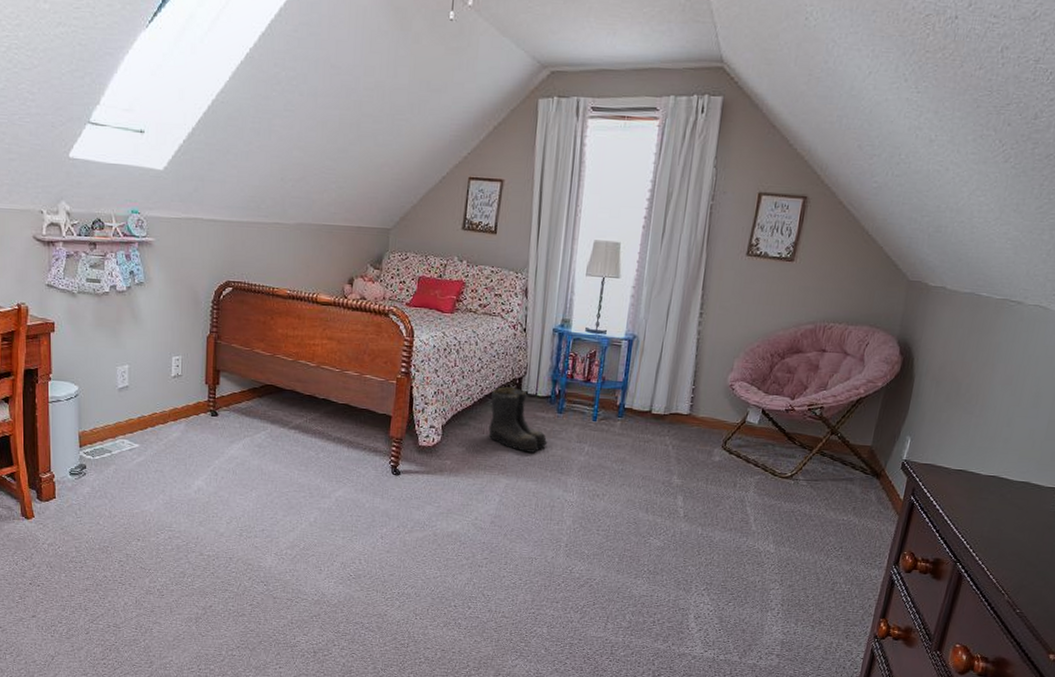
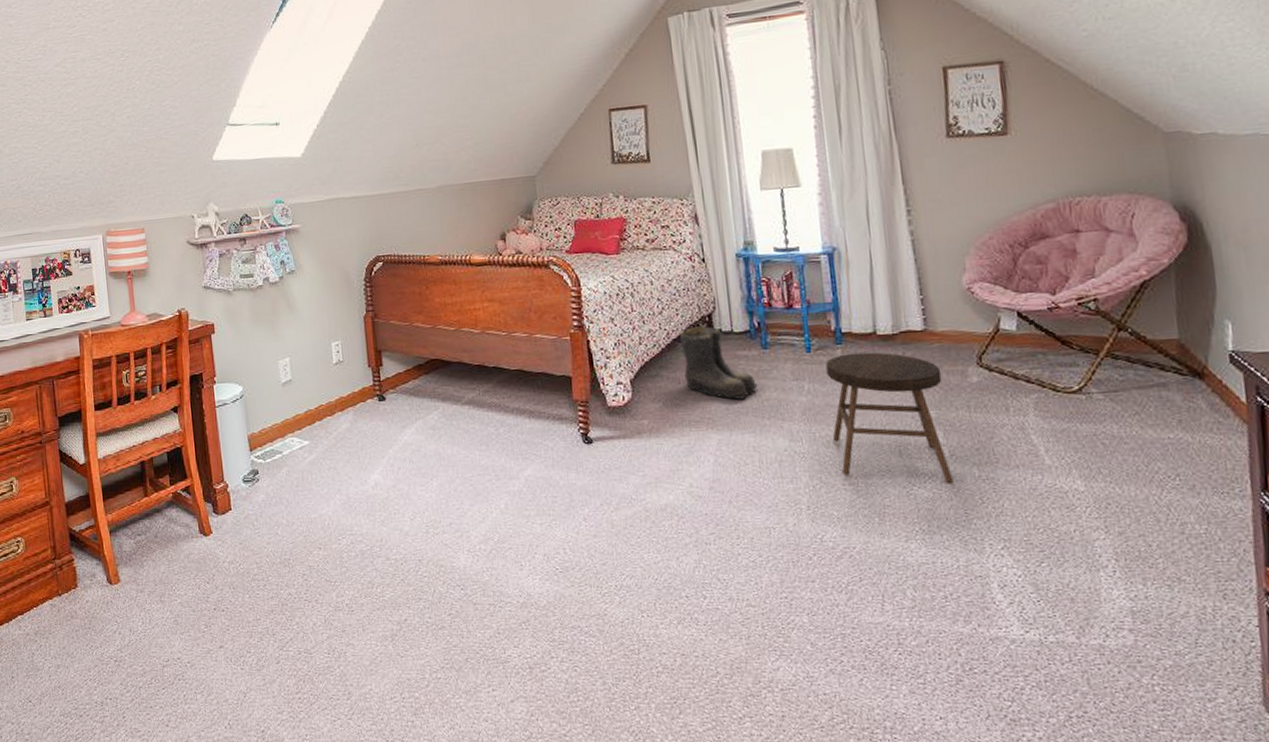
stool: none [597,426,694,537] -> present [825,352,954,483]

